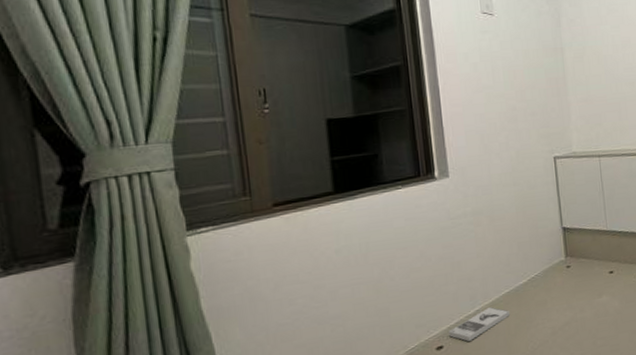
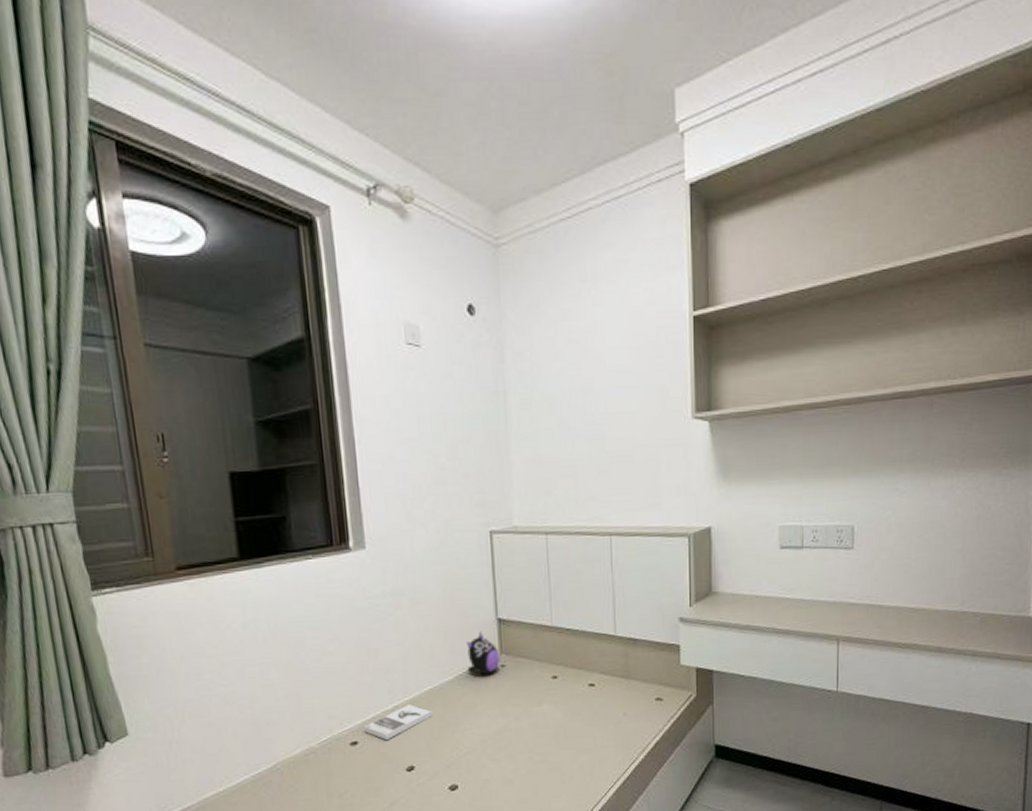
plush toy: none [536,239,566,276] -> present [465,631,500,675]

